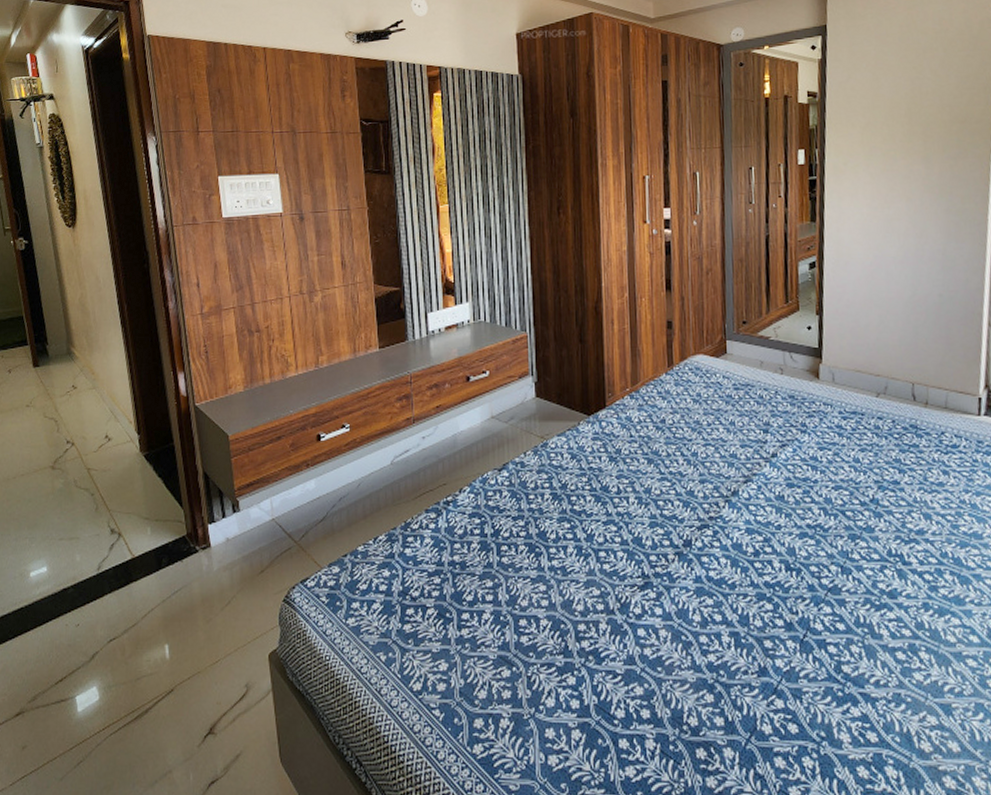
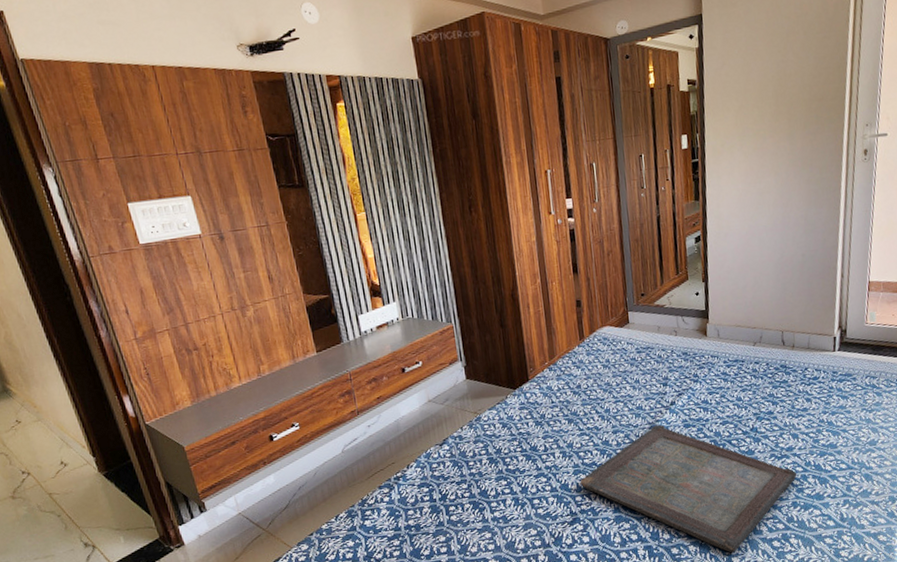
serving tray: none [656,479,930,659] -> present [580,424,797,553]

